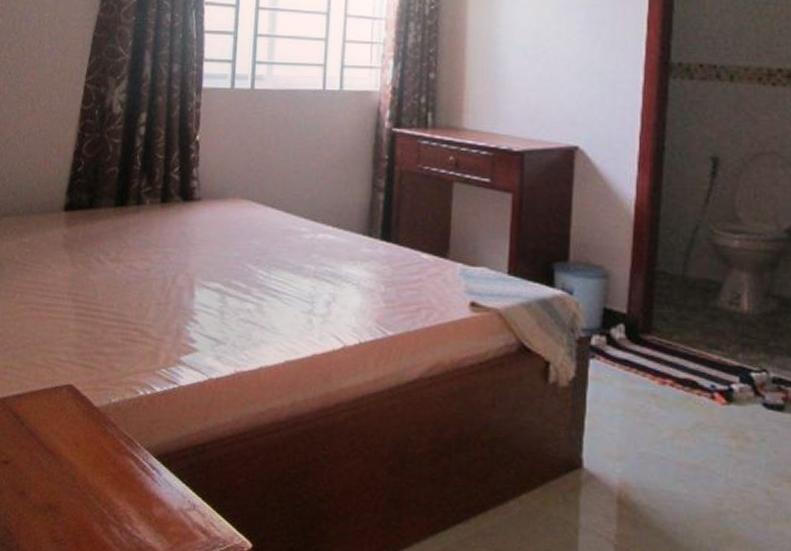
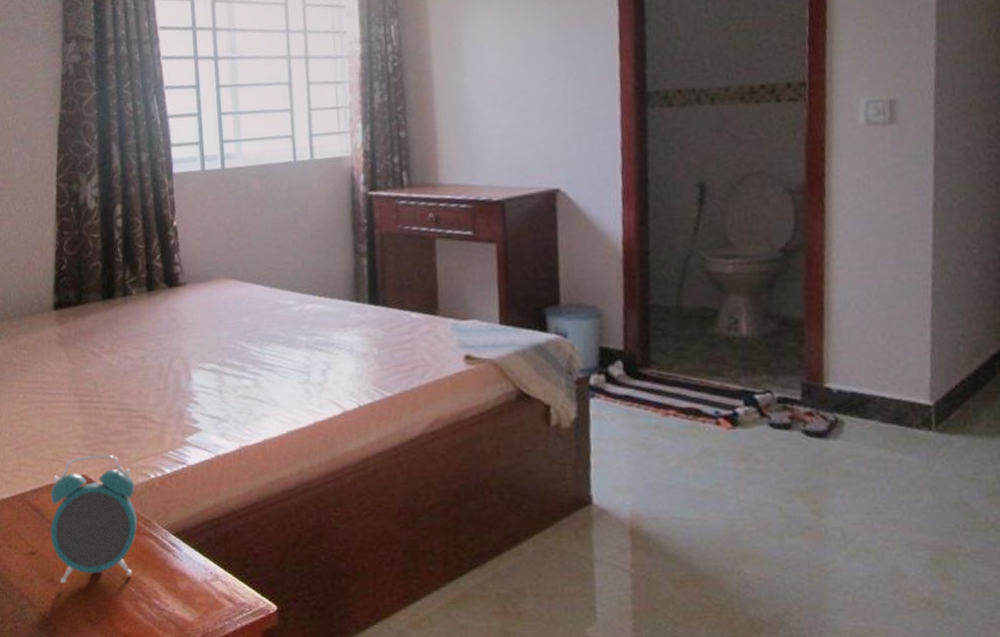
alarm clock: none [27,364,122,498] -> present [50,454,138,584]

